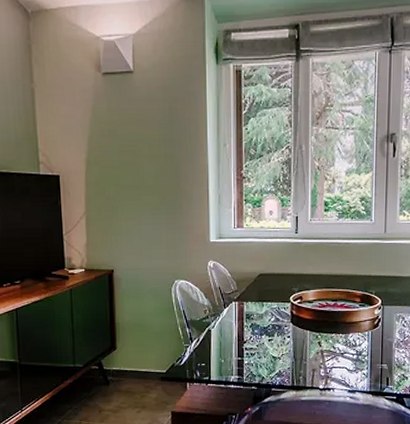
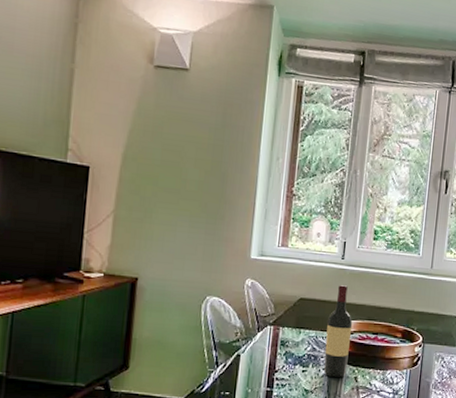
wine bottle: none [288,258,312,343] -> present [324,285,353,377]

